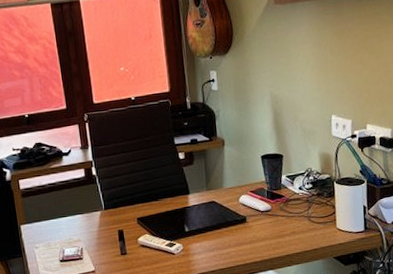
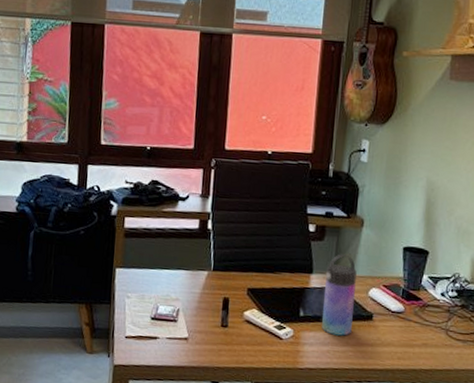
water bottle: none [200,172,231,242] -> present [322,254,357,337]

